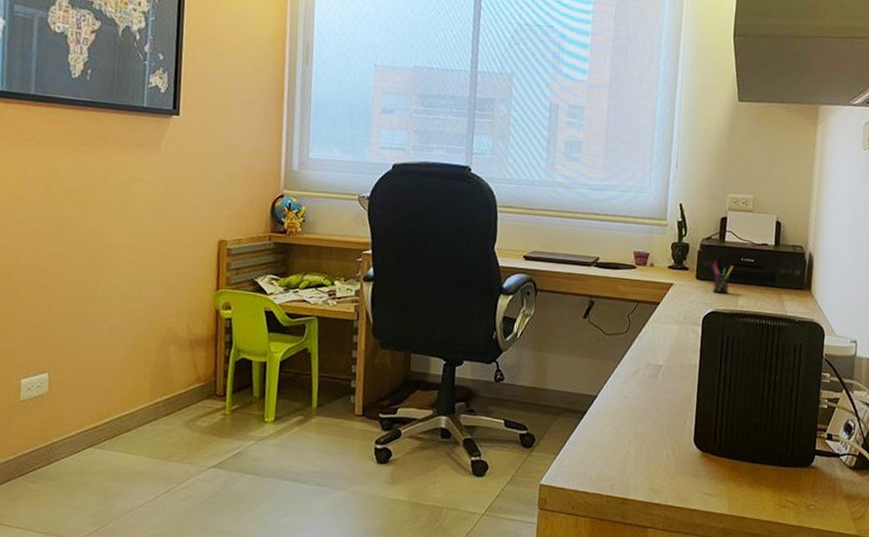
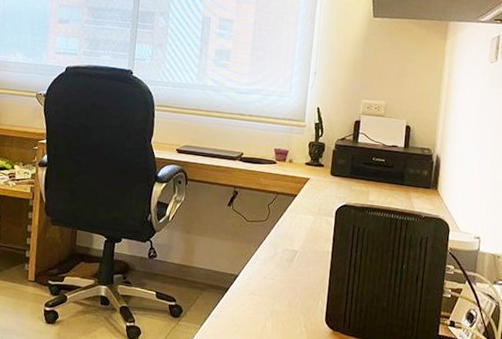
pen holder: present [711,261,734,294] -> none [345,159,366,190]

